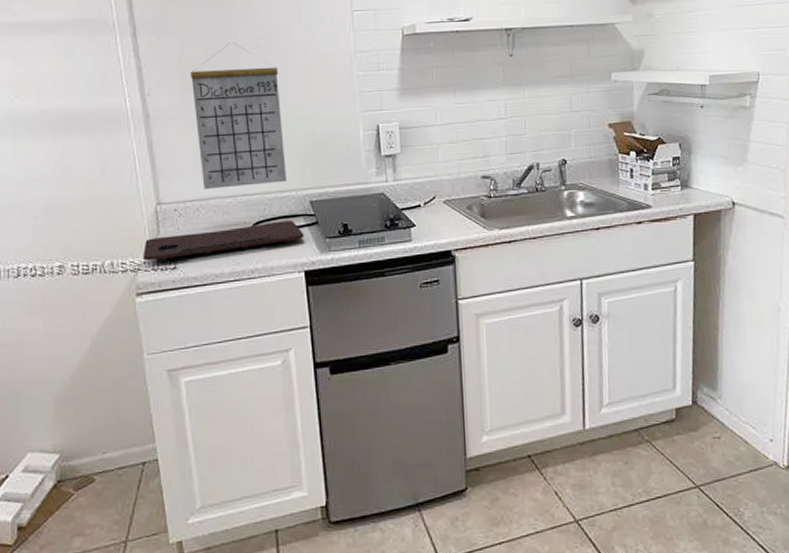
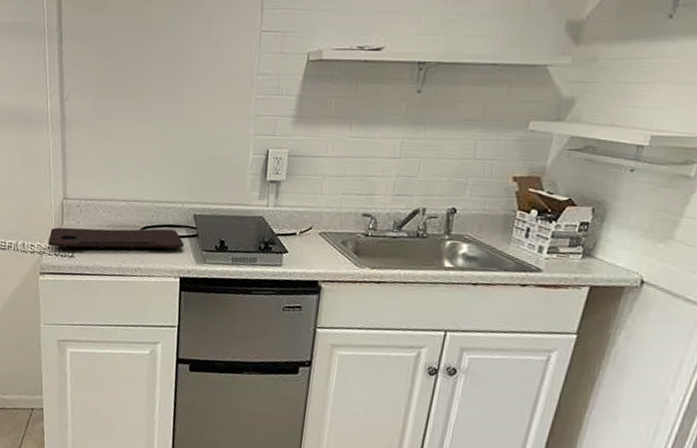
calendar: present [191,42,287,189] -> none [103,55,182,194]

